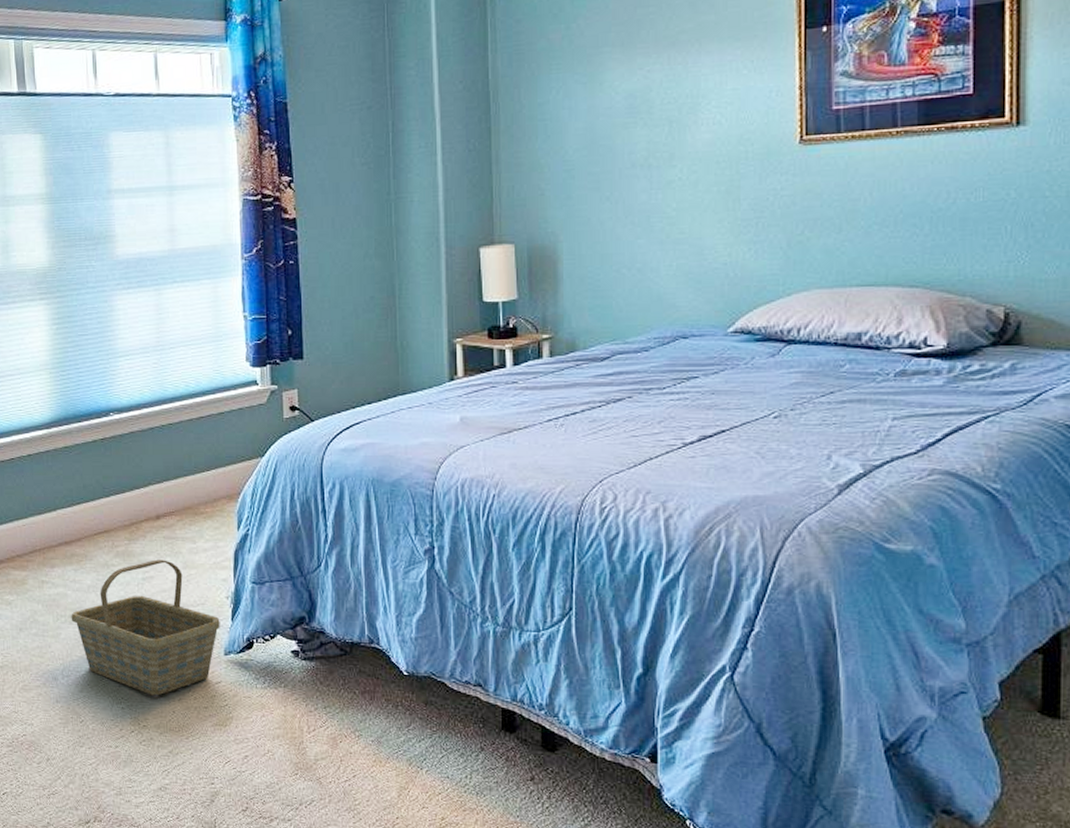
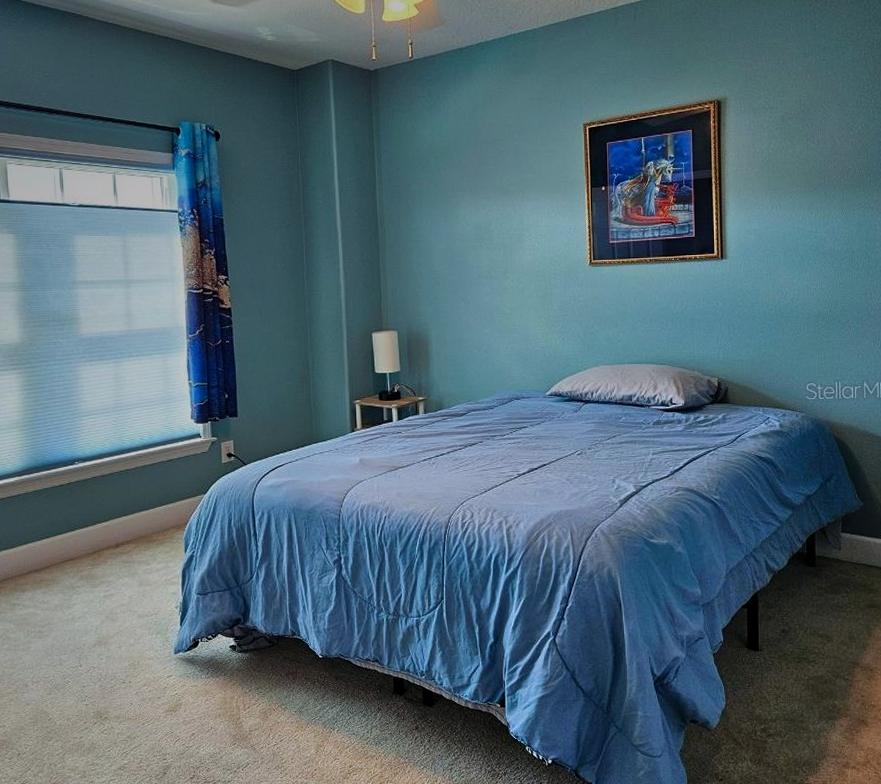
basket: present [71,559,220,696] -> none [40,580,171,692]

